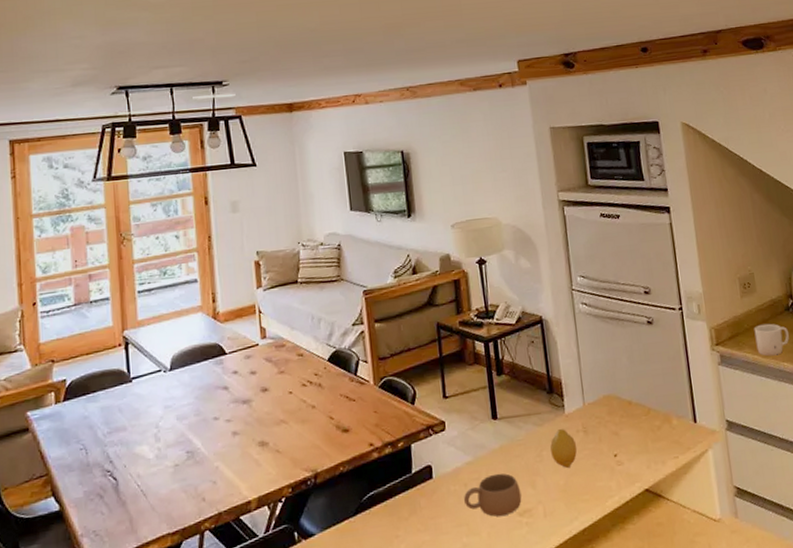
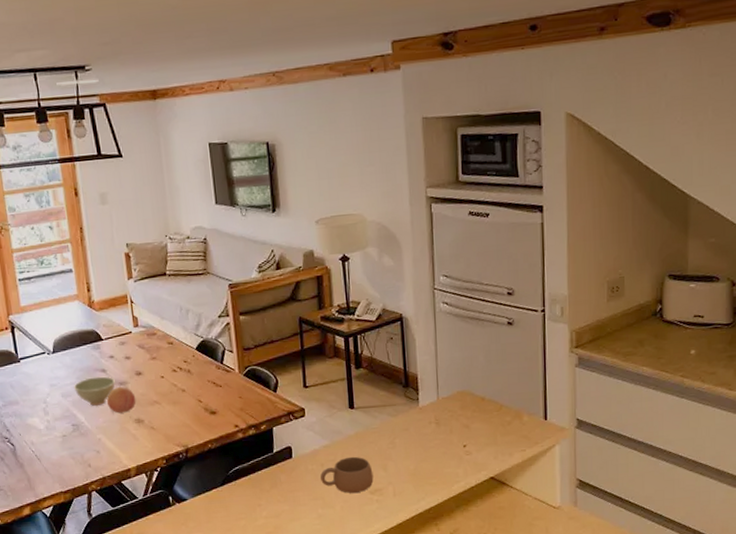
bowl: none [190,394,238,429] -> present [73,376,115,407]
fruit: none [228,404,261,436] -> present [107,386,136,414]
fruit: present [550,429,578,468] -> none [403,420,429,455]
mug: present [754,323,790,357] -> none [616,328,653,361]

